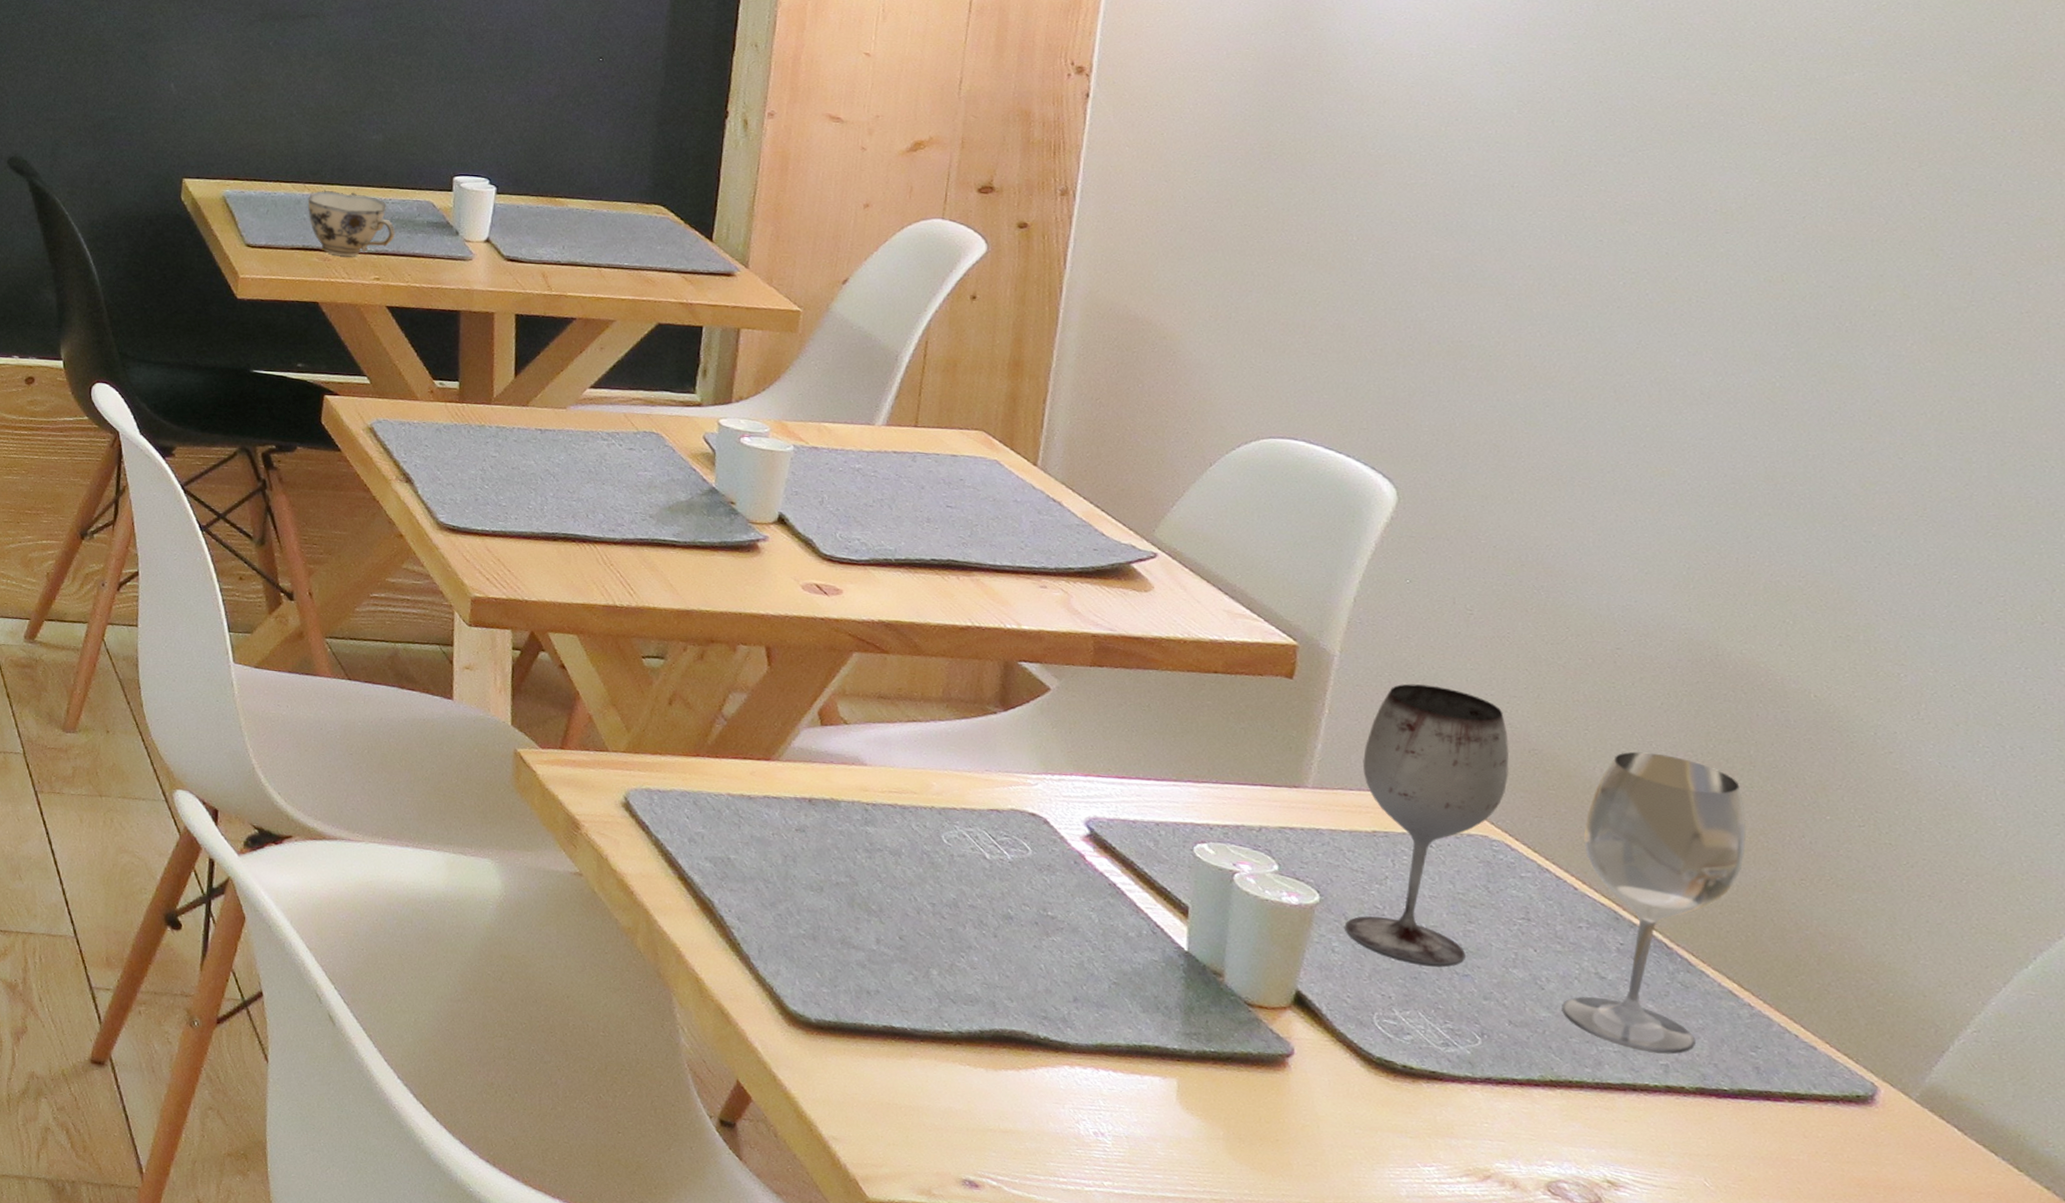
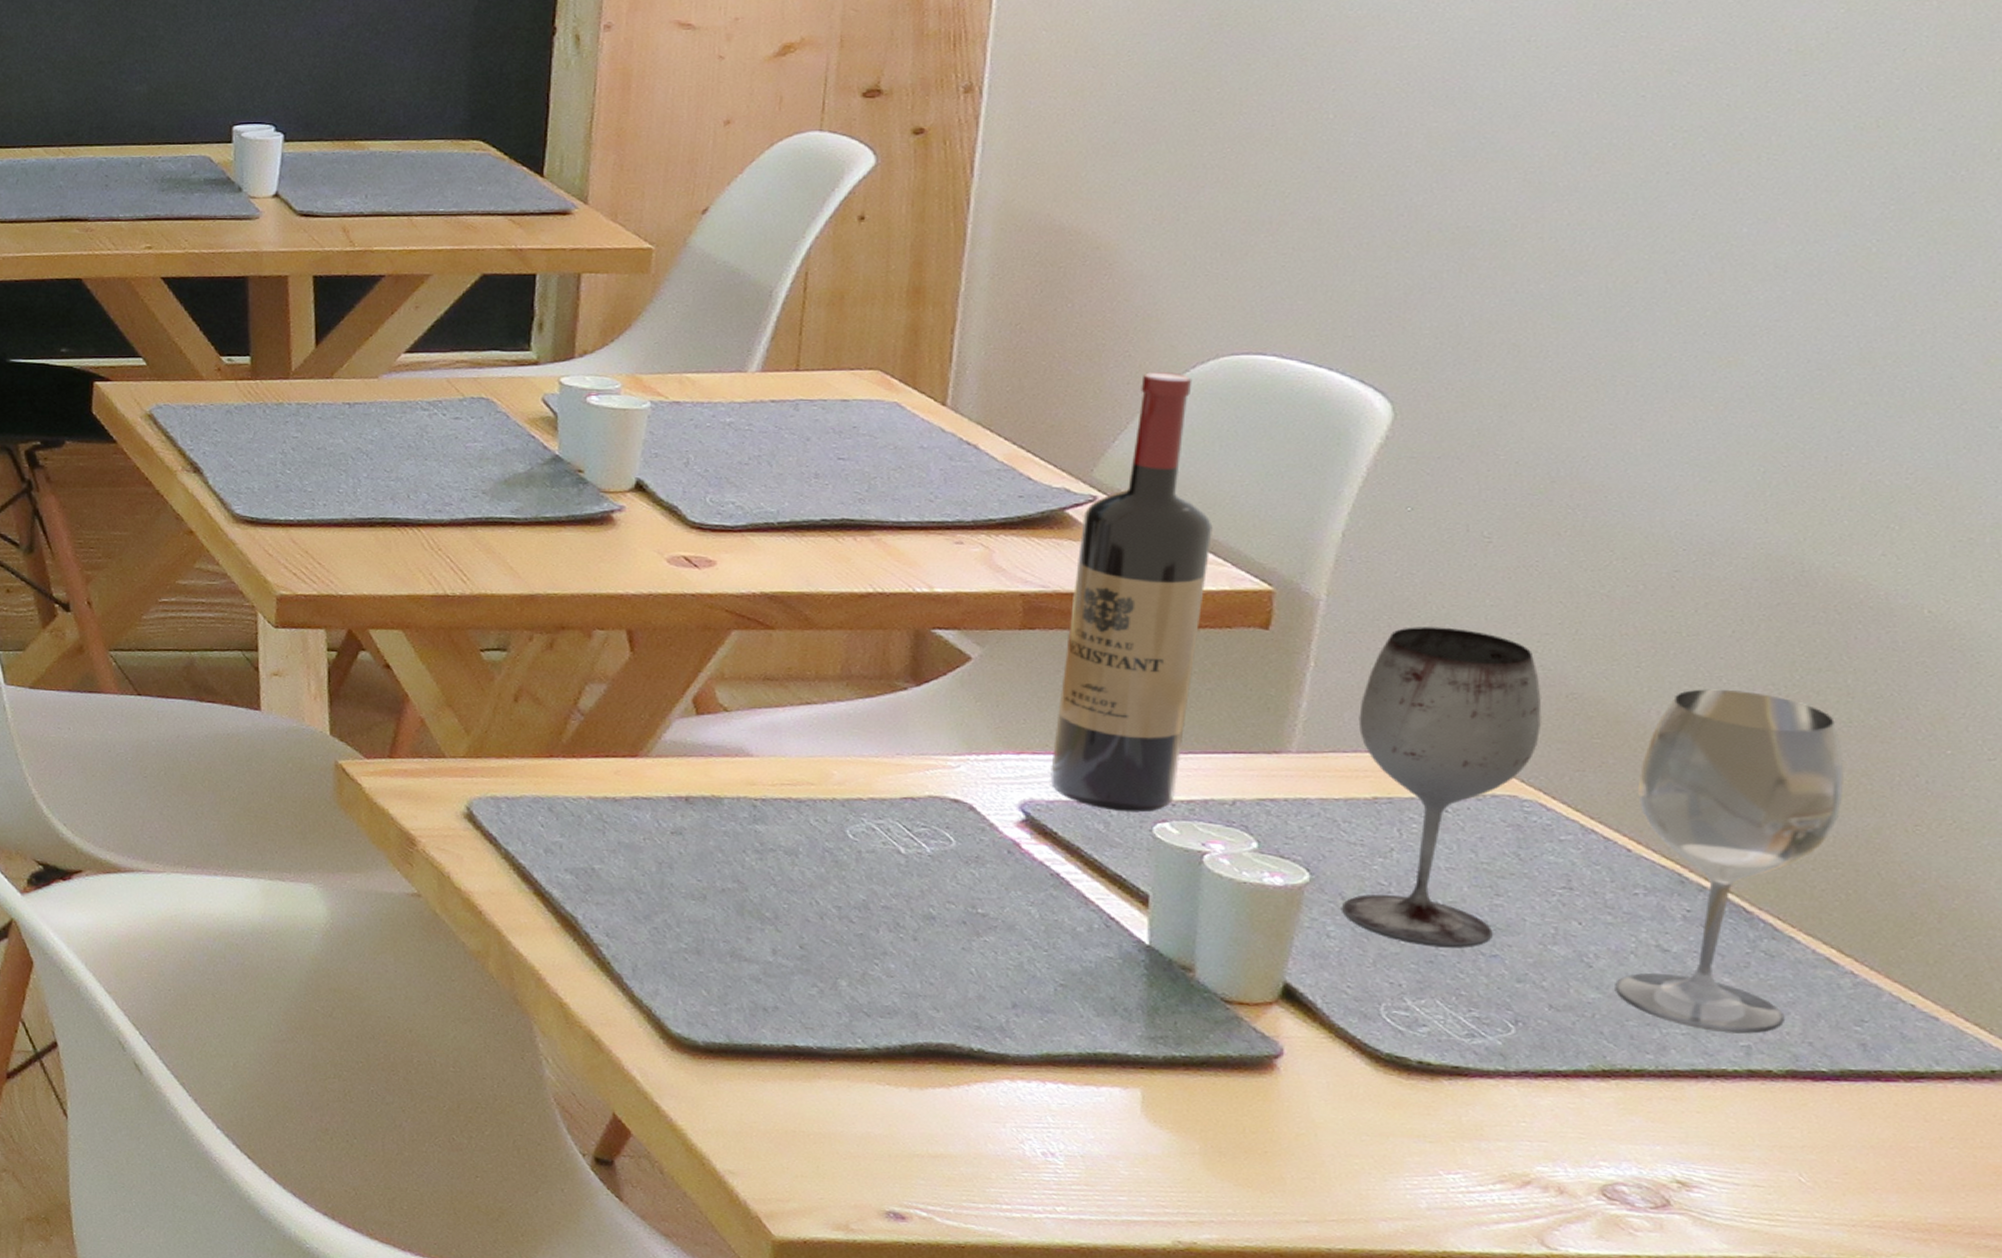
teacup: present [307,190,396,256] -> none [63,152,168,224]
wine bottle: none [1111,448,1250,834] -> present [1050,371,1213,813]

